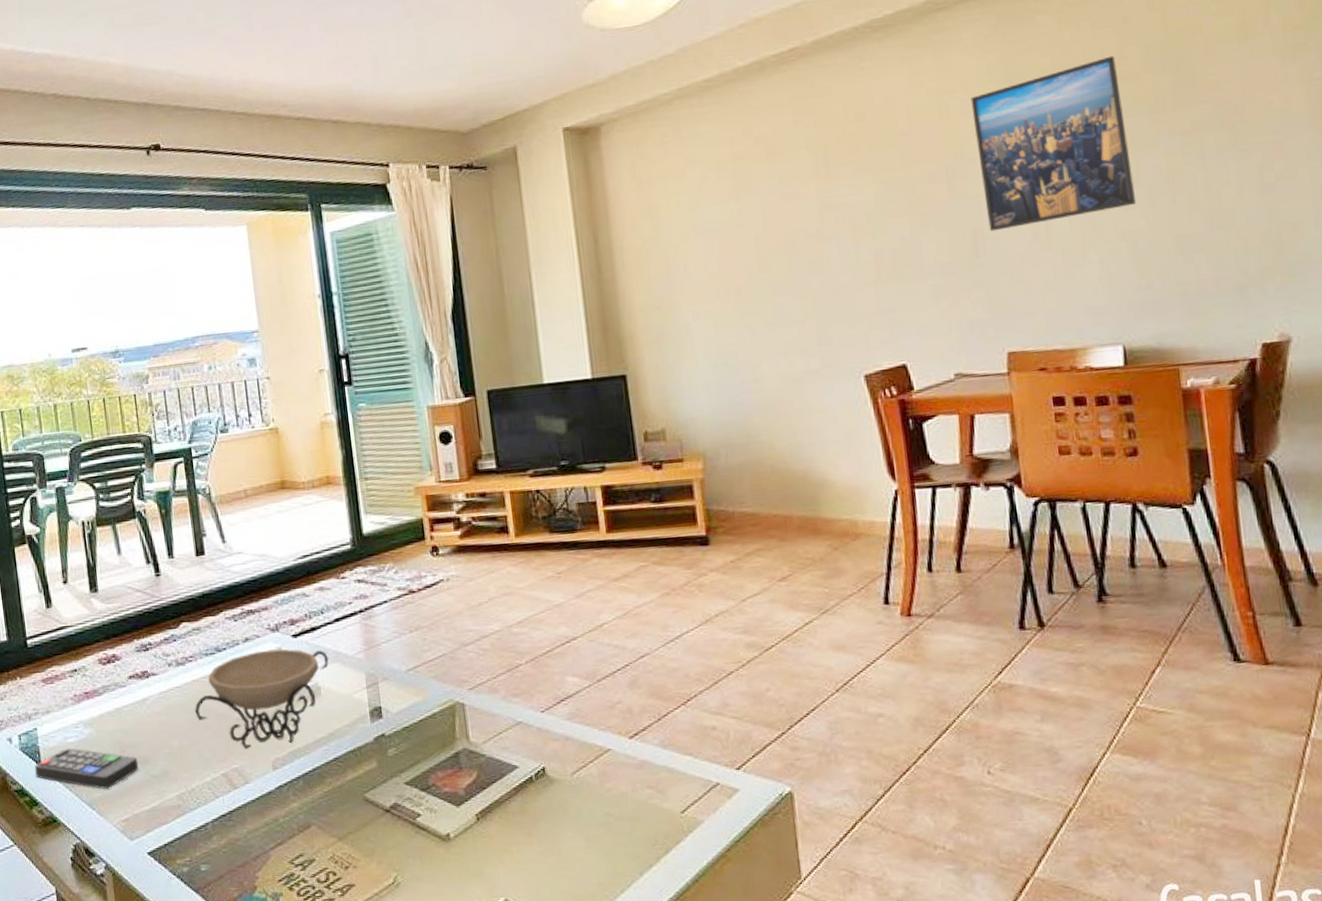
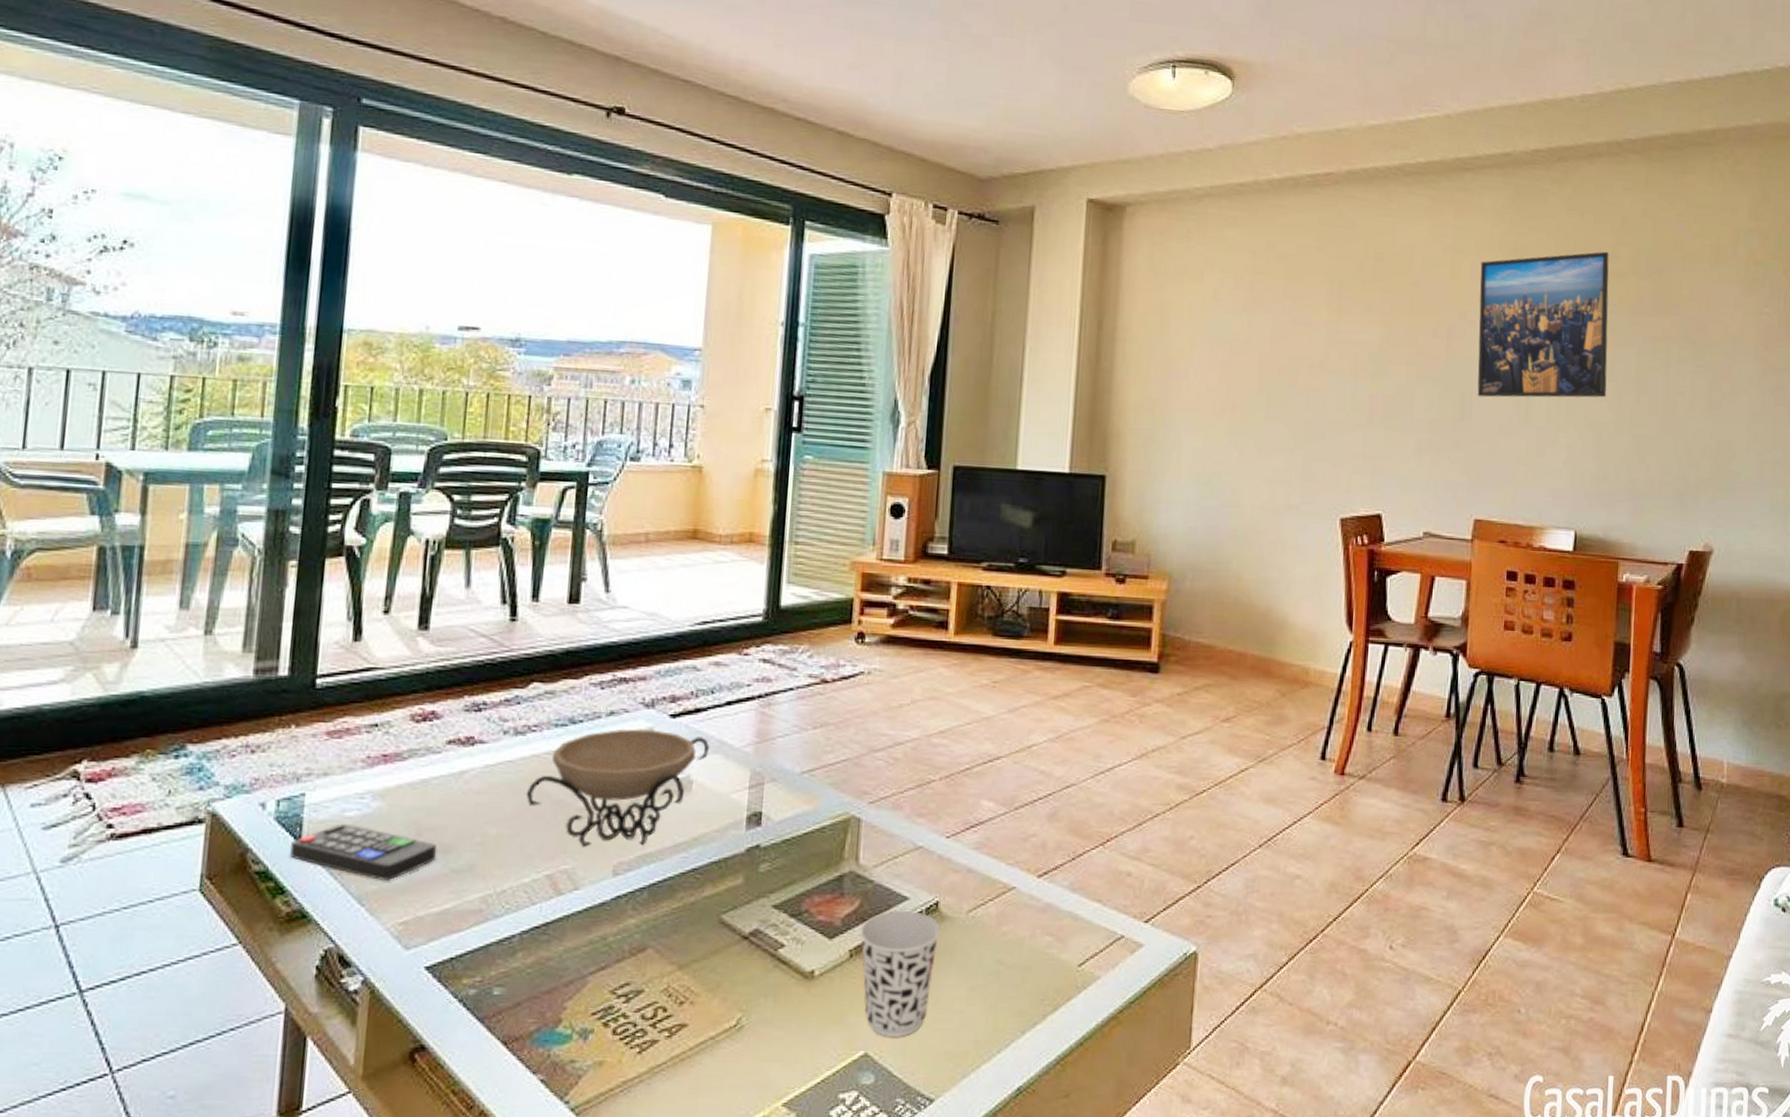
cup: none [481,777,552,885] -> present [860,910,941,1037]

